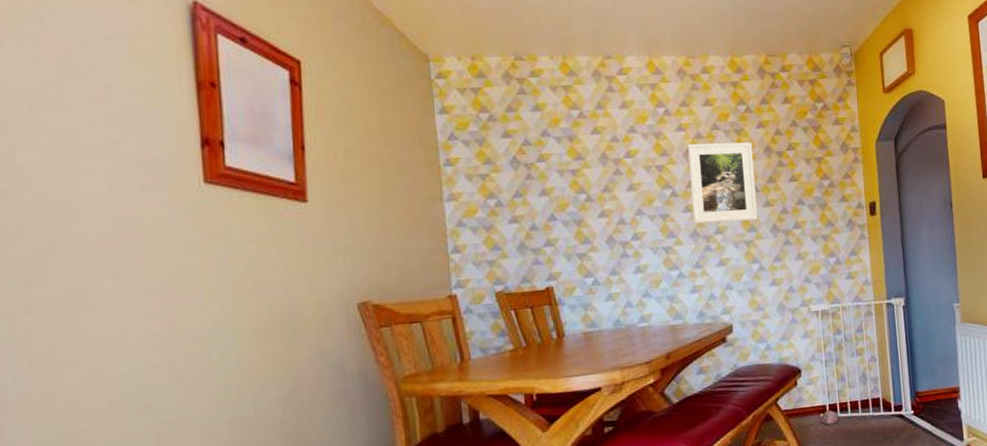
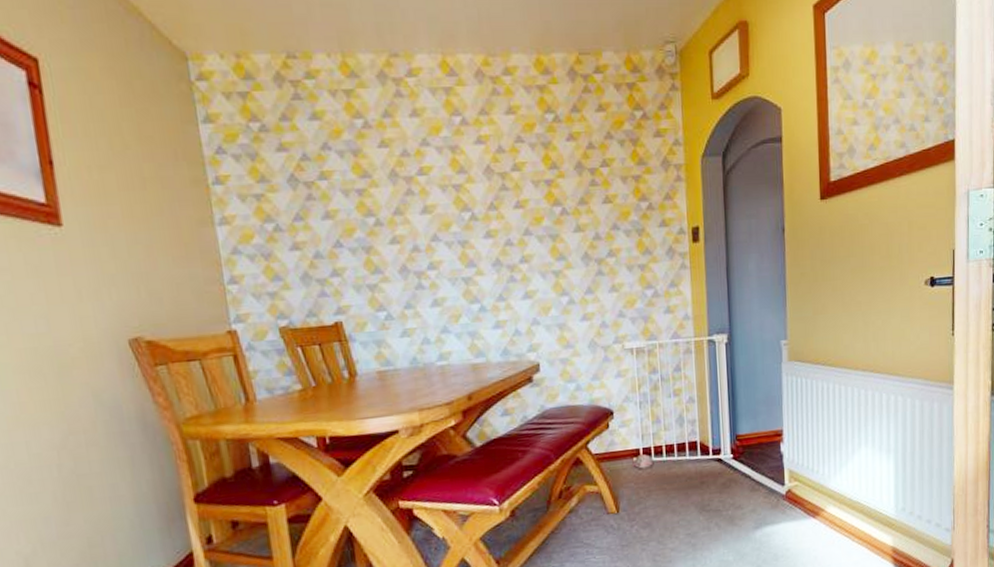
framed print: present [688,142,758,224] -> none [488,157,567,251]

